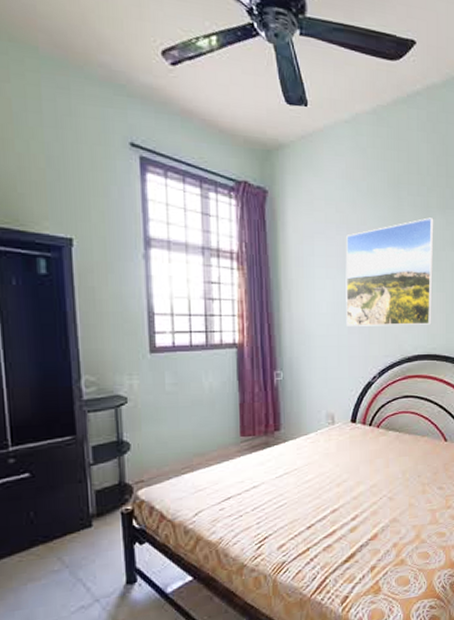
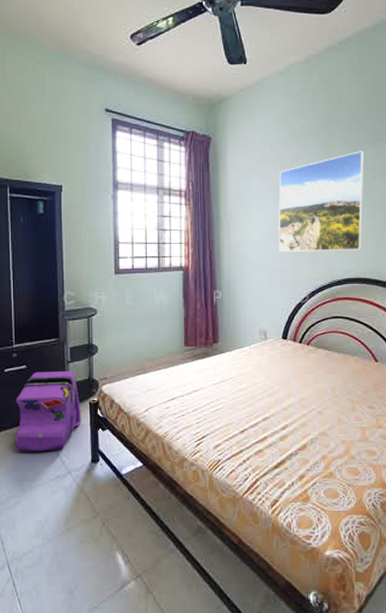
backpack: none [16,475,111,584] -> present [15,370,81,452]

